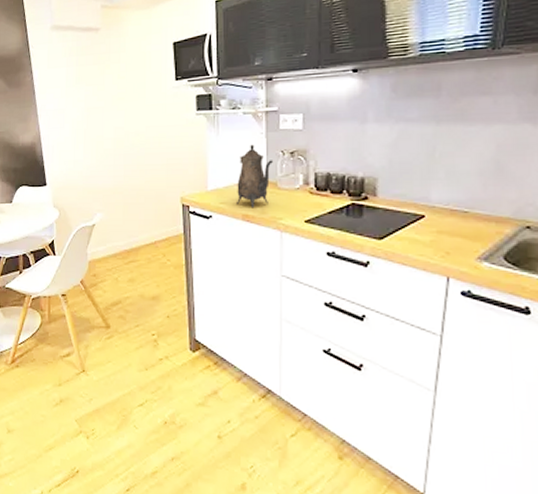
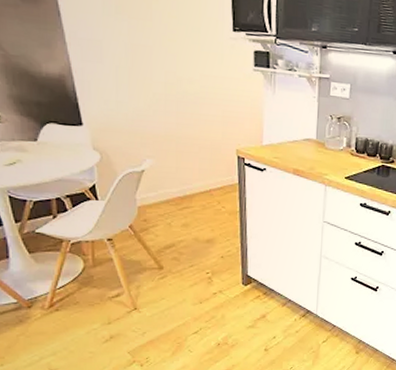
teapot: present [235,144,274,209] -> none [288,106,323,164]

